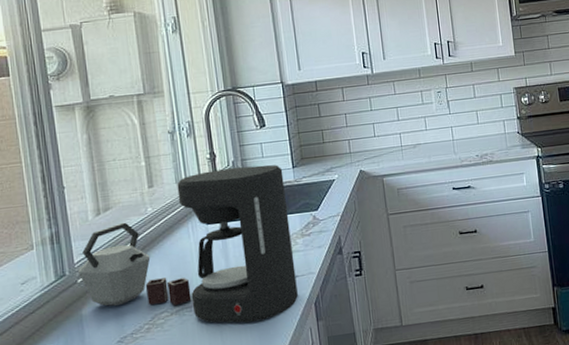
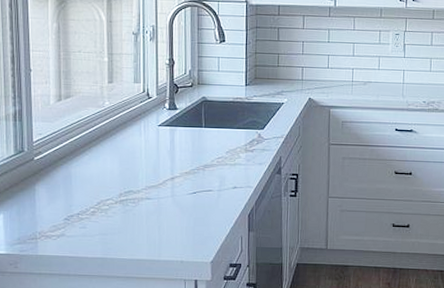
kettle: present [79,222,192,306] -> none [36,111,136,195]
coffee maker: present [177,165,298,323] -> none [134,76,236,223]

